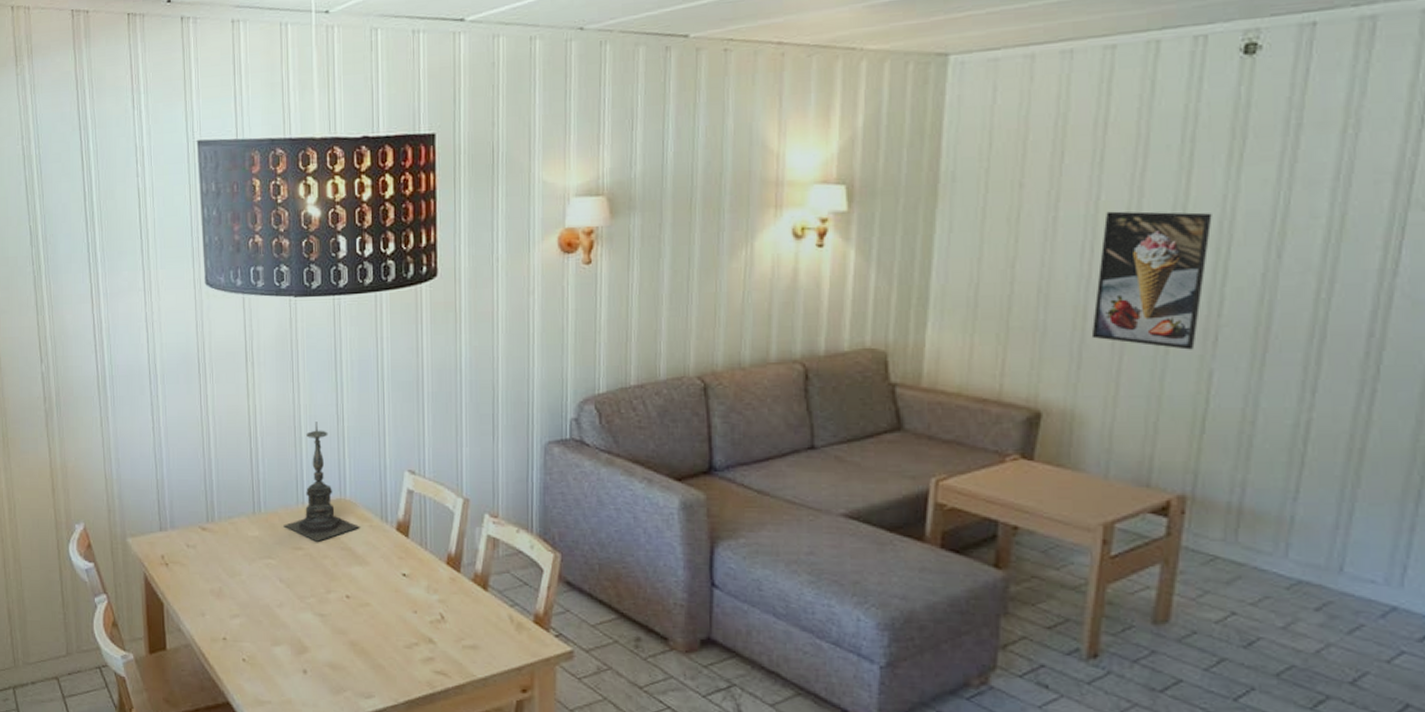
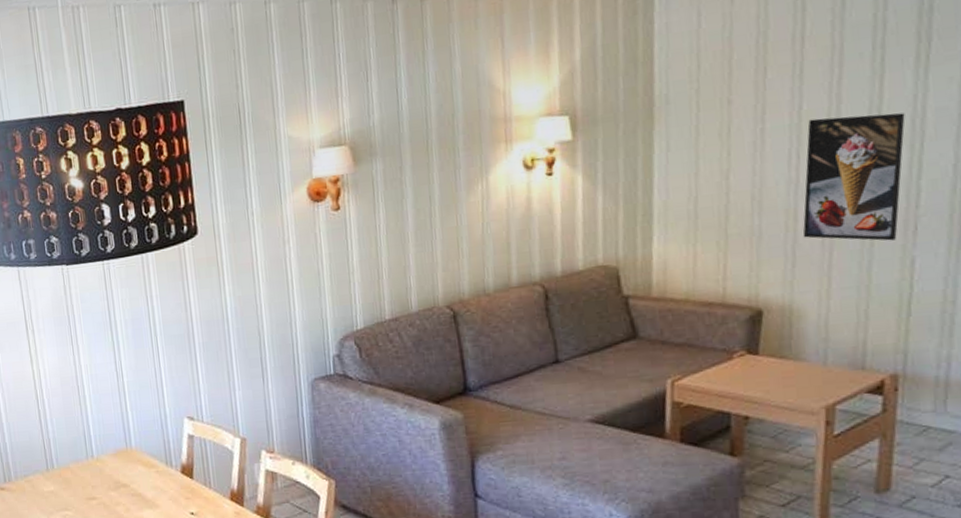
candle holder: present [283,422,360,542] -> none [76,380,148,491]

